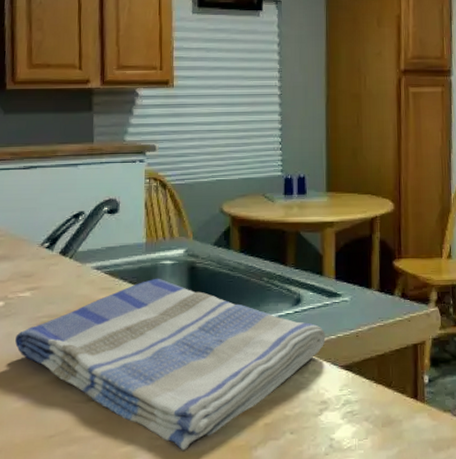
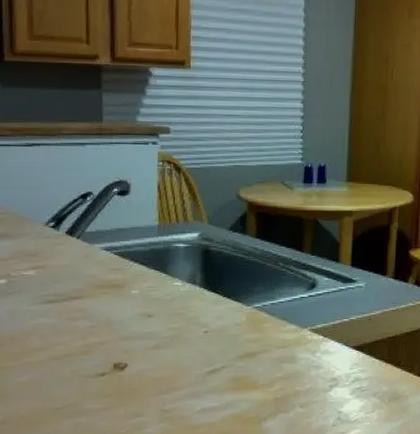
dish towel: present [15,278,325,450] -> none [19,260,339,422]

